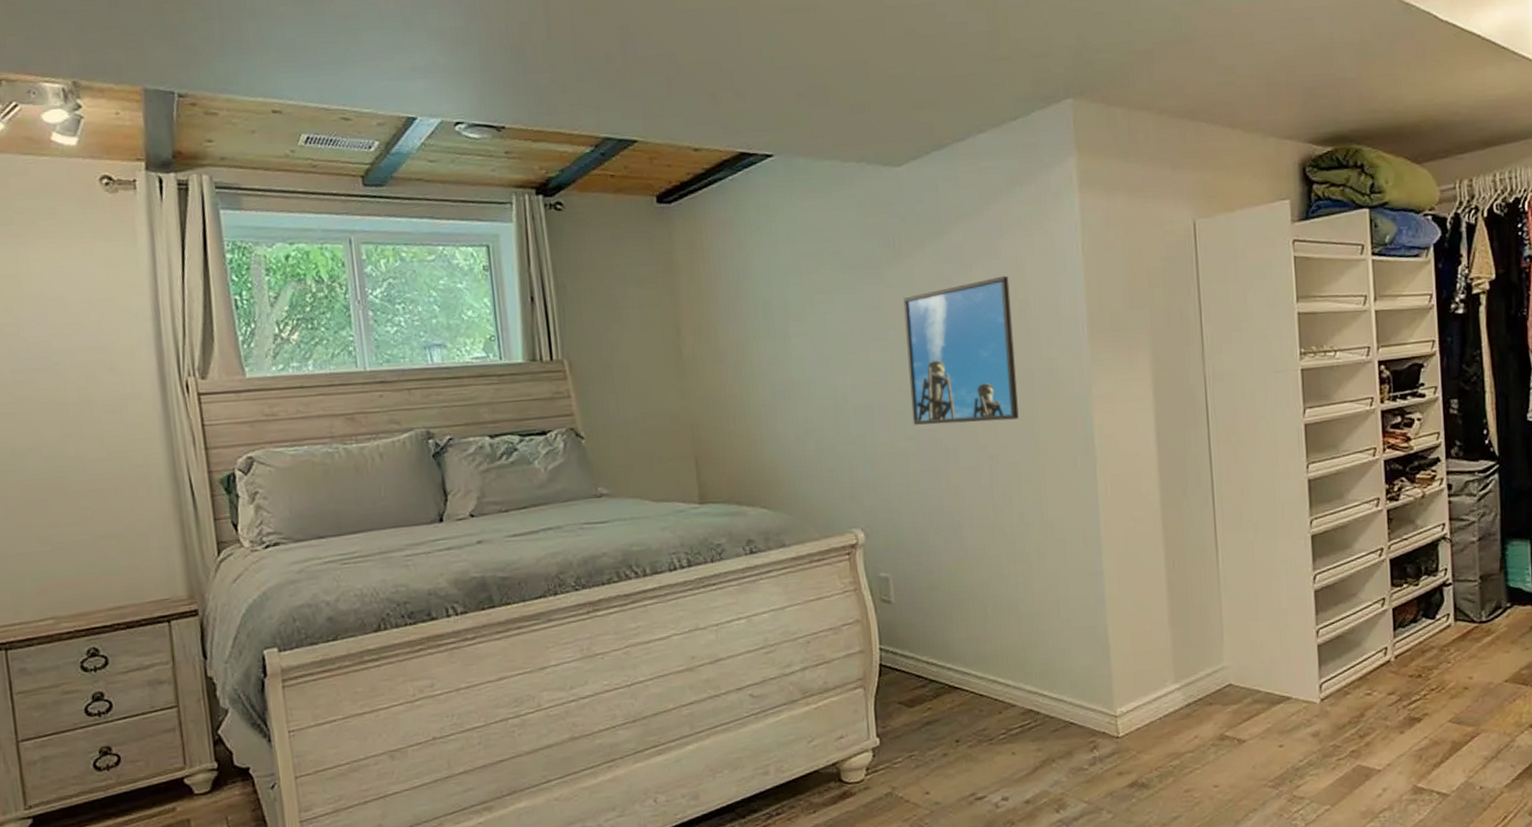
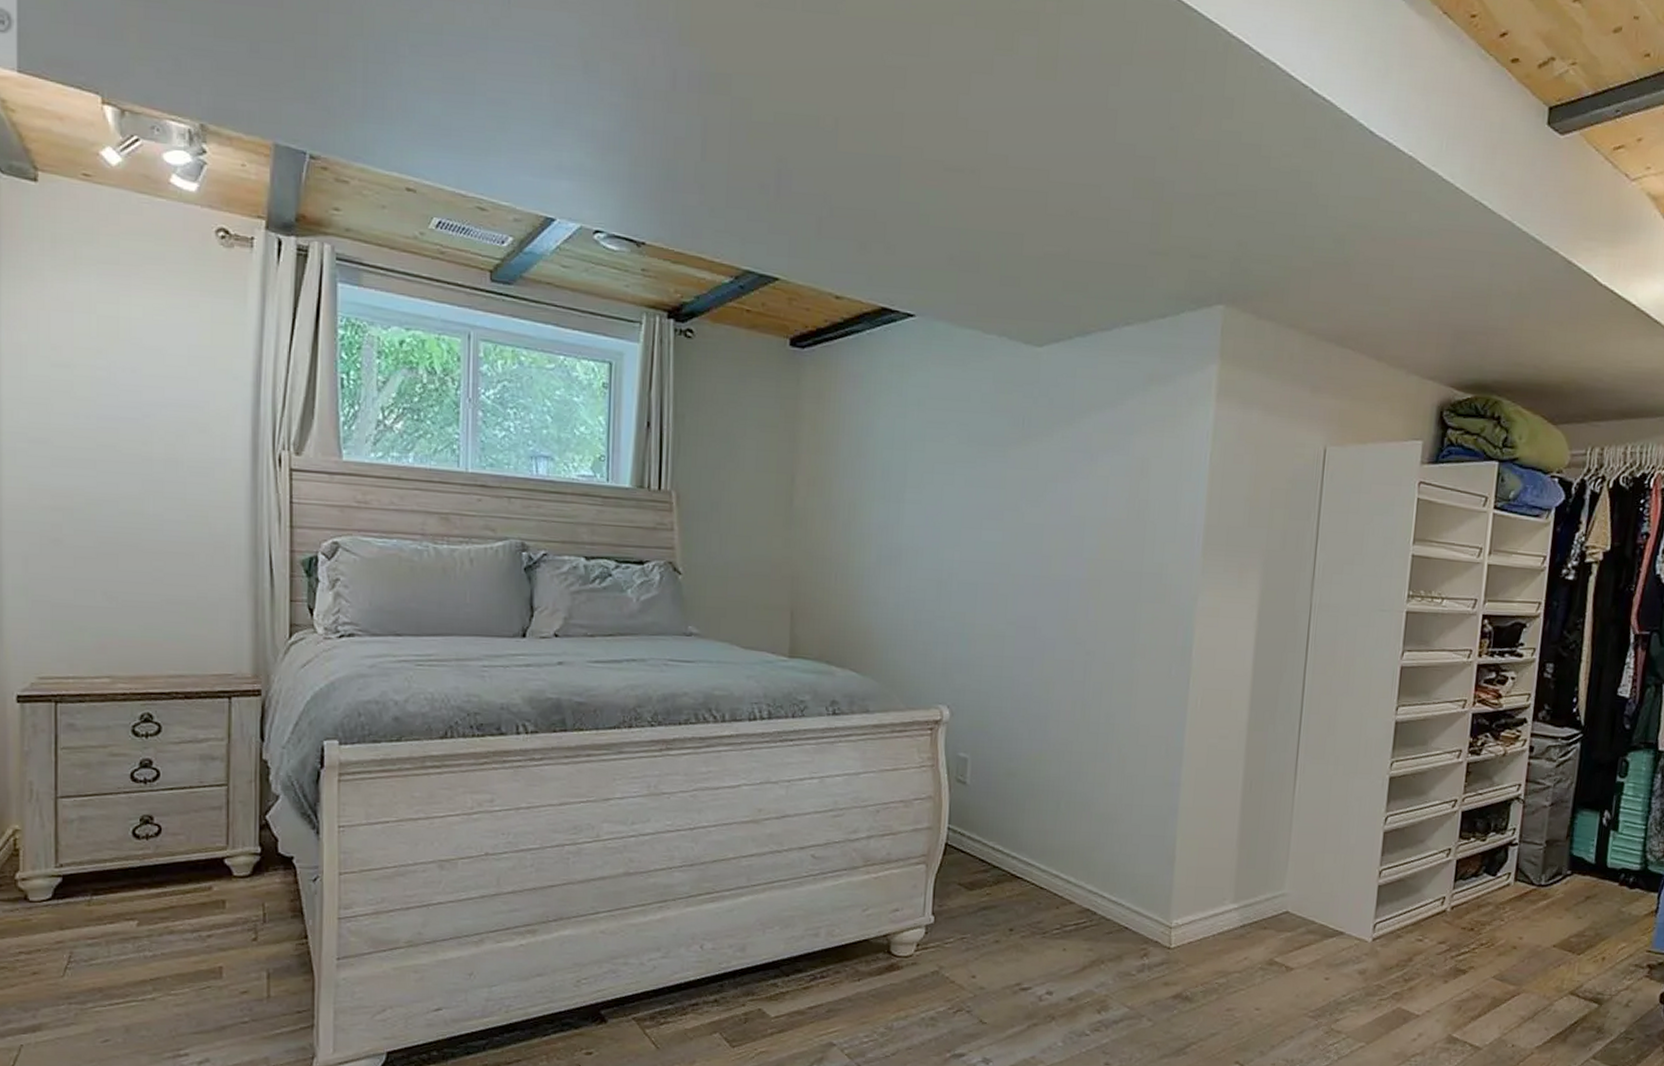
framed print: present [903,275,1019,425] -> none [1015,473,1133,619]

